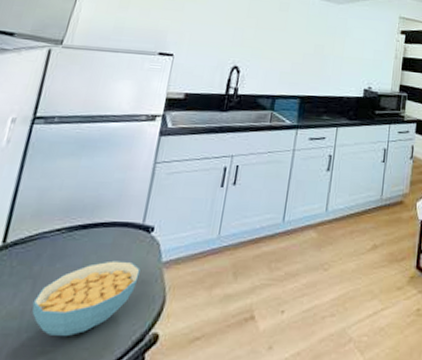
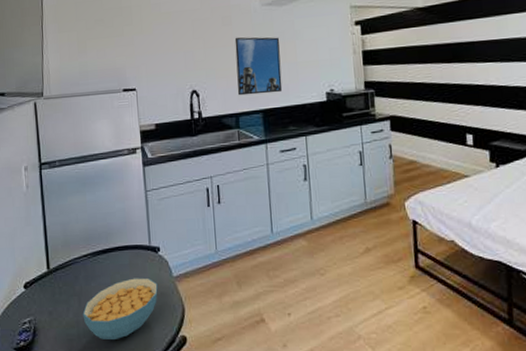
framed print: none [279,23,331,82] -> present [234,37,283,96]

